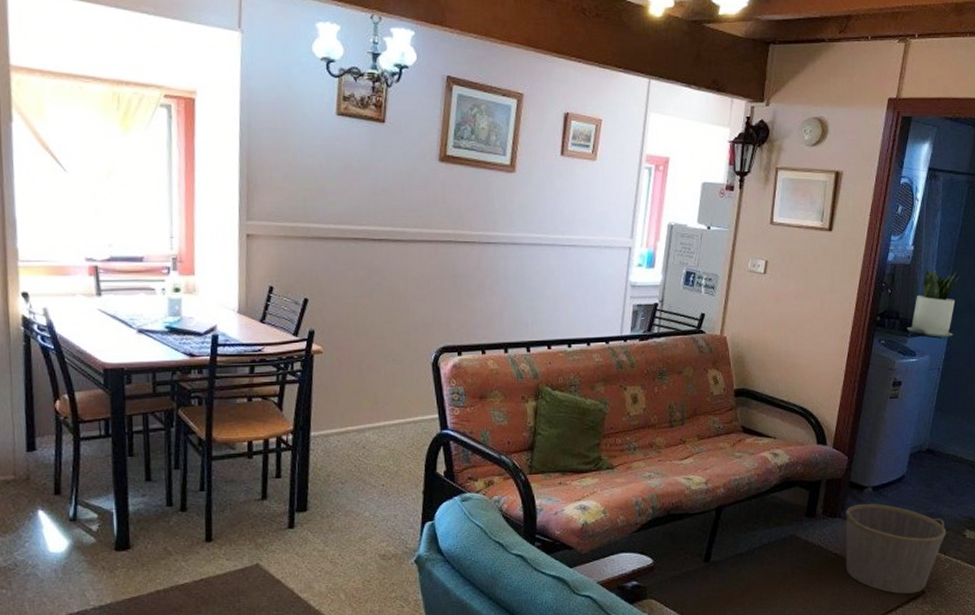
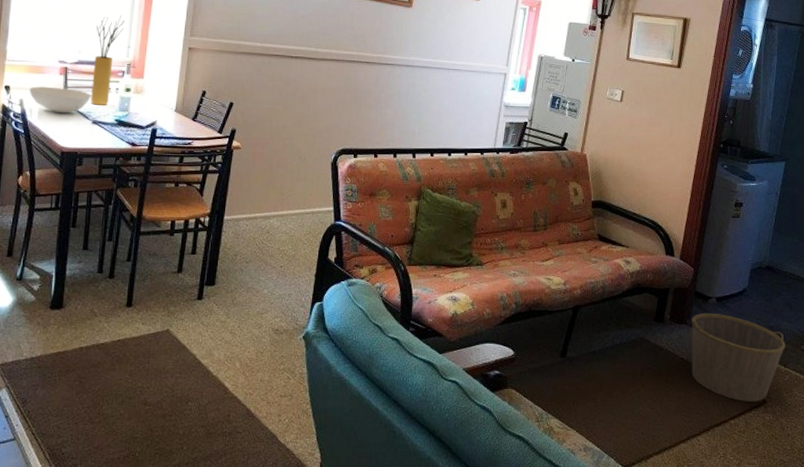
bowl: none [53,291,132,323] -> present [29,86,91,113]
vase: none [126,198,163,310] -> present [91,15,125,105]
planter: present [907,269,960,339] -> none [747,105,795,167]

